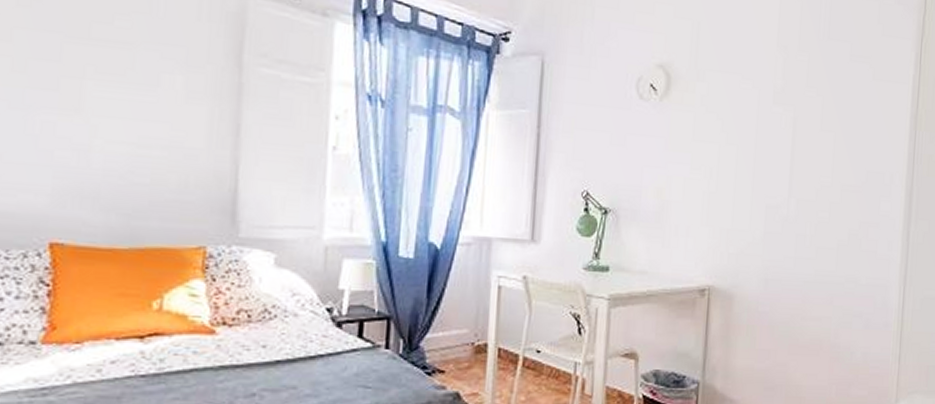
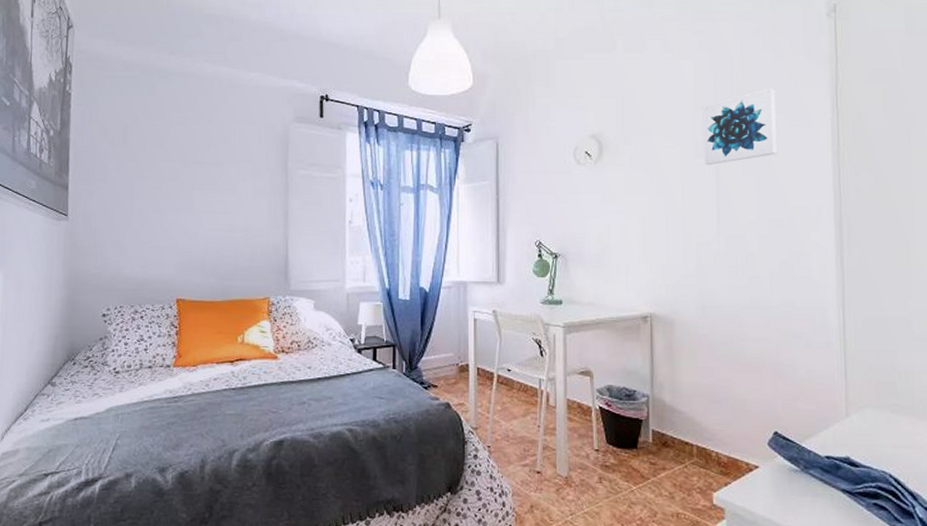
wall art: none [781,32,863,116] -> present [703,88,778,166]

